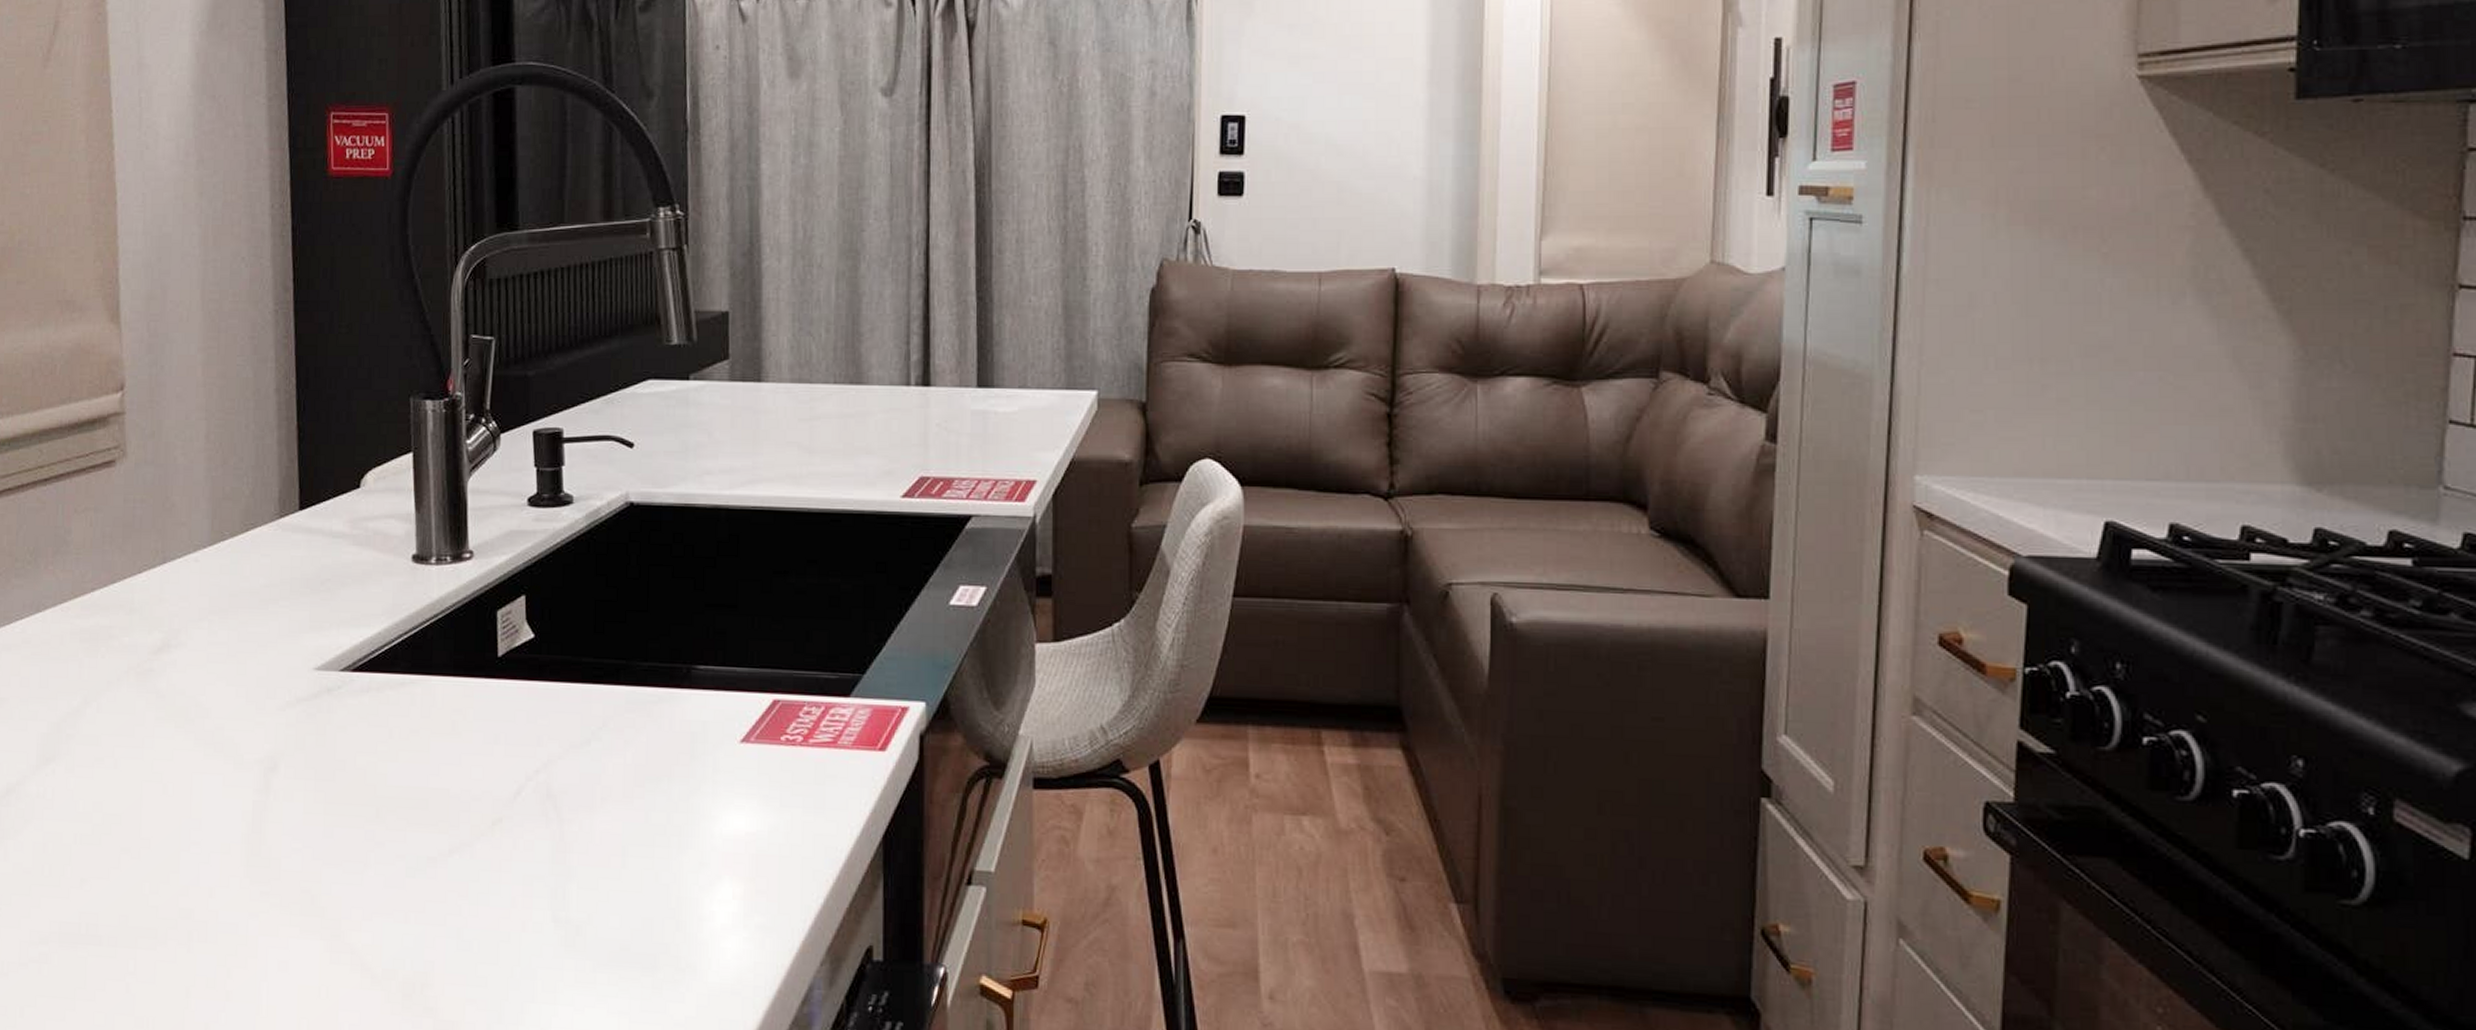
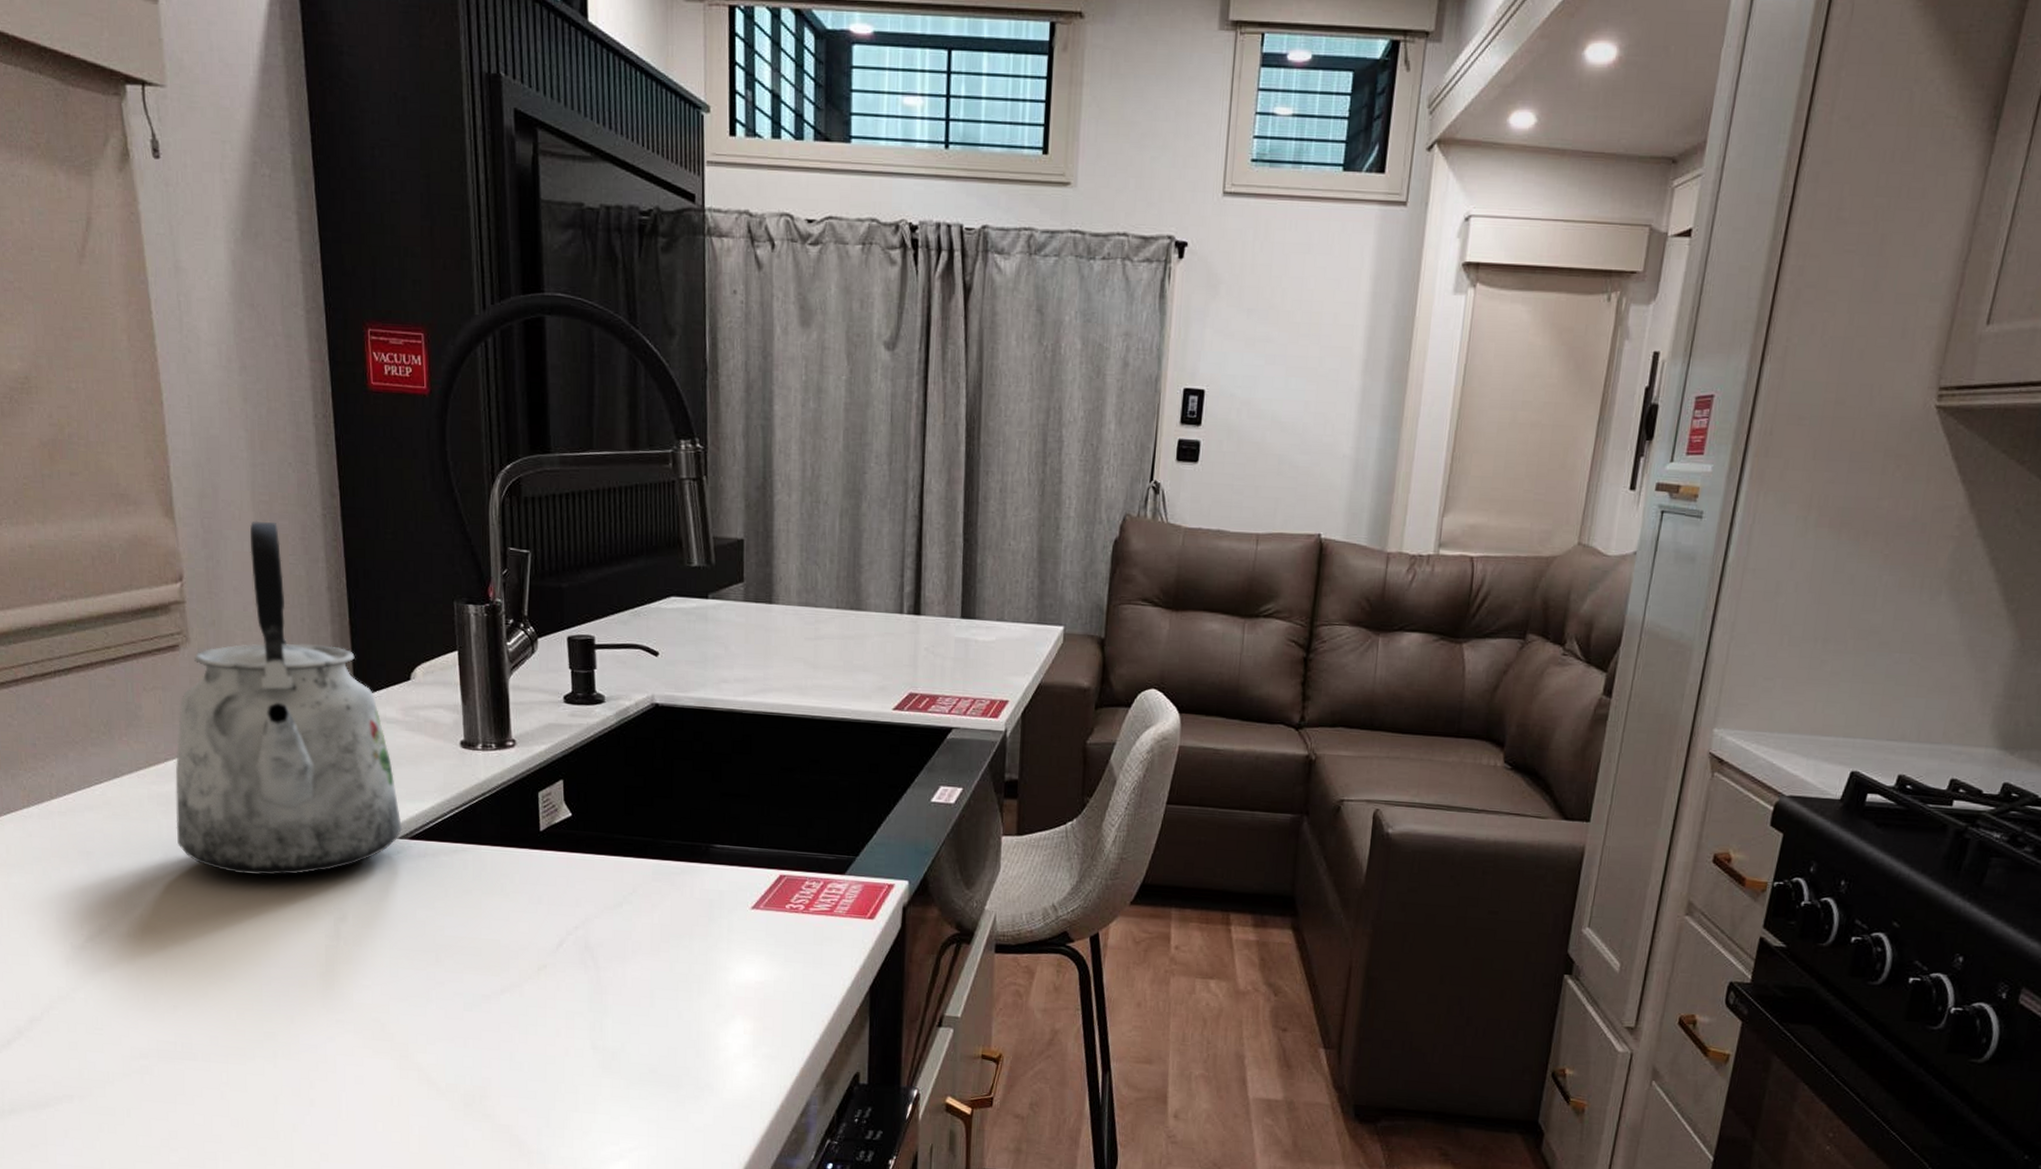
kettle: none [98,321,345,720] -> present [175,520,403,876]

